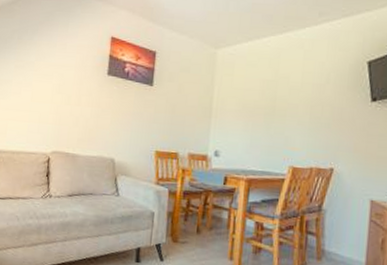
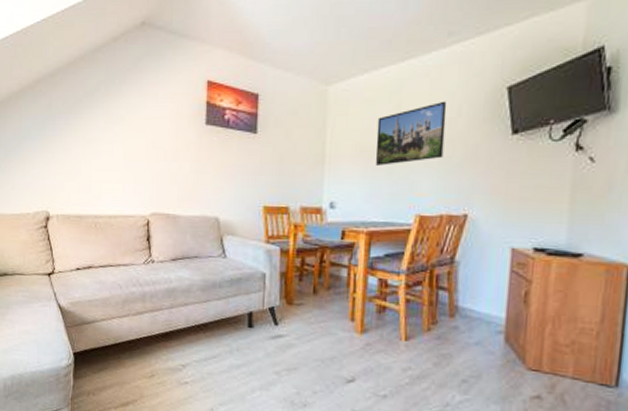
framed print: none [256,69,318,122] -> present [375,101,447,166]

